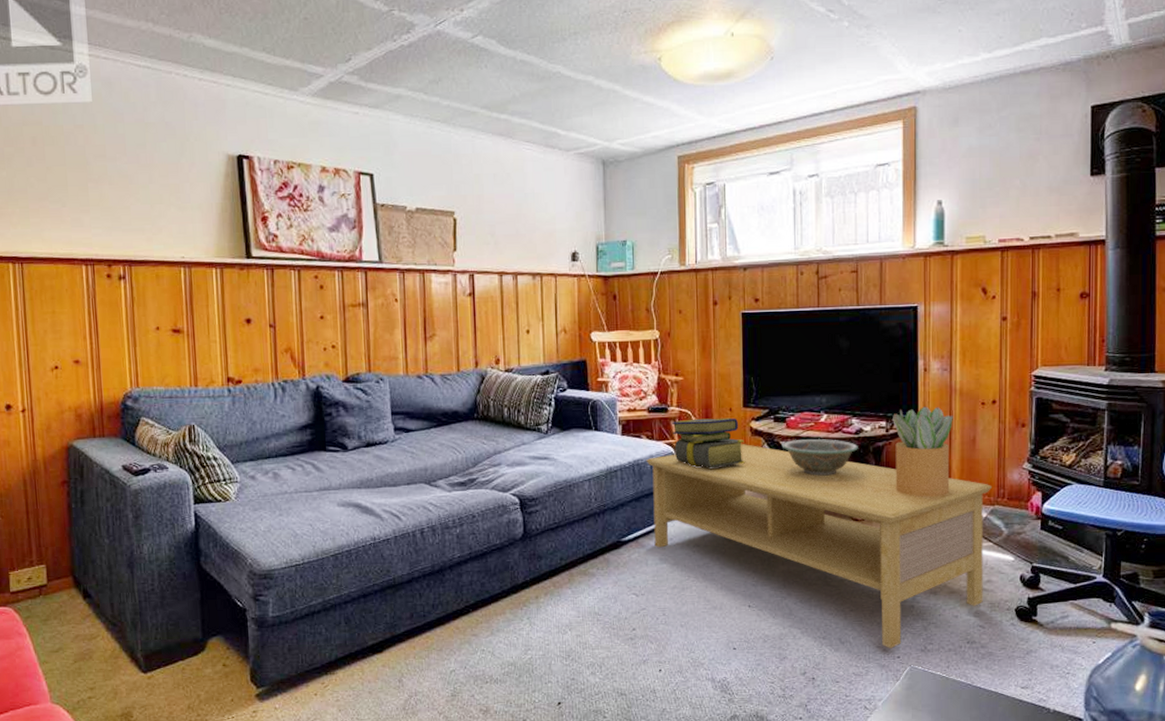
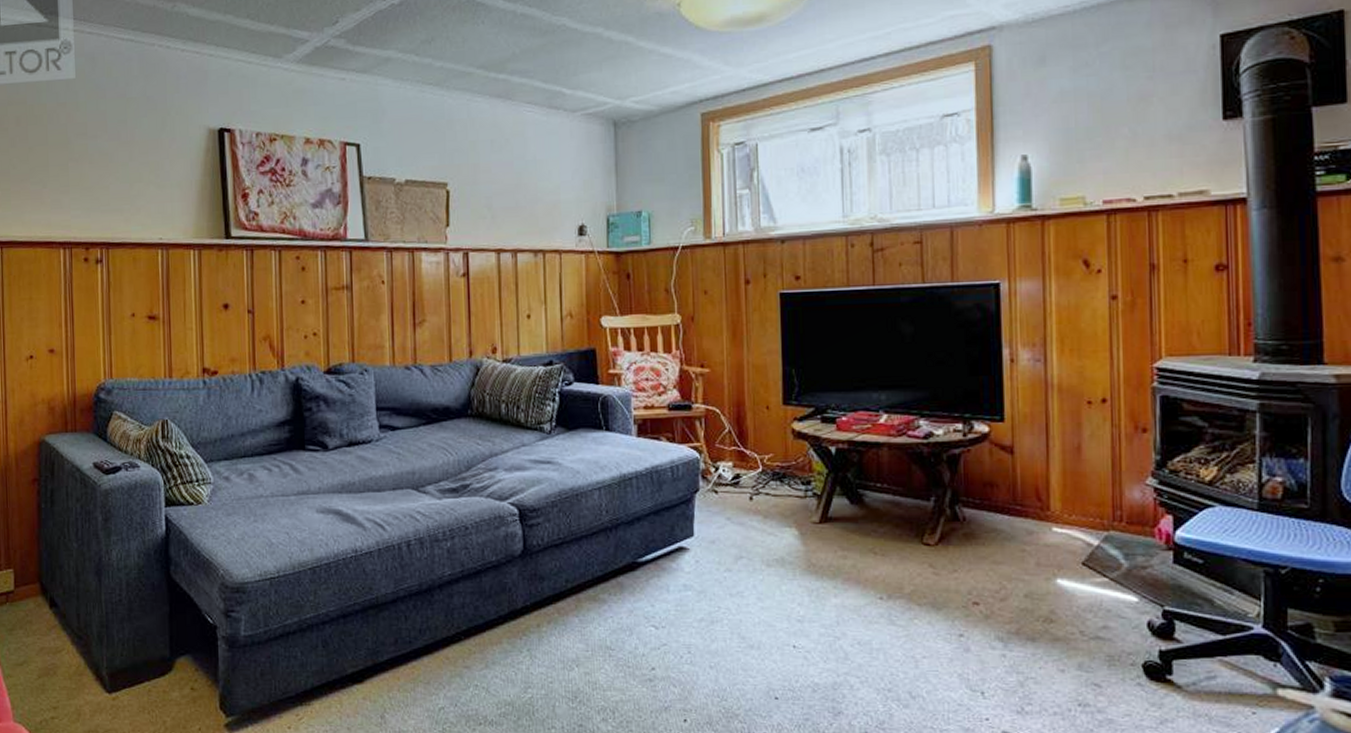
coffee table: present [646,444,993,649] -> none [666,449,1106,709]
stack of books: present [672,417,746,468] -> none [697,417,787,478]
decorative bowl: present [782,438,858,476] -> none [831,443,928,489]
potted plant: present [893,406,953,497] -> none [971,405,1051,518]

